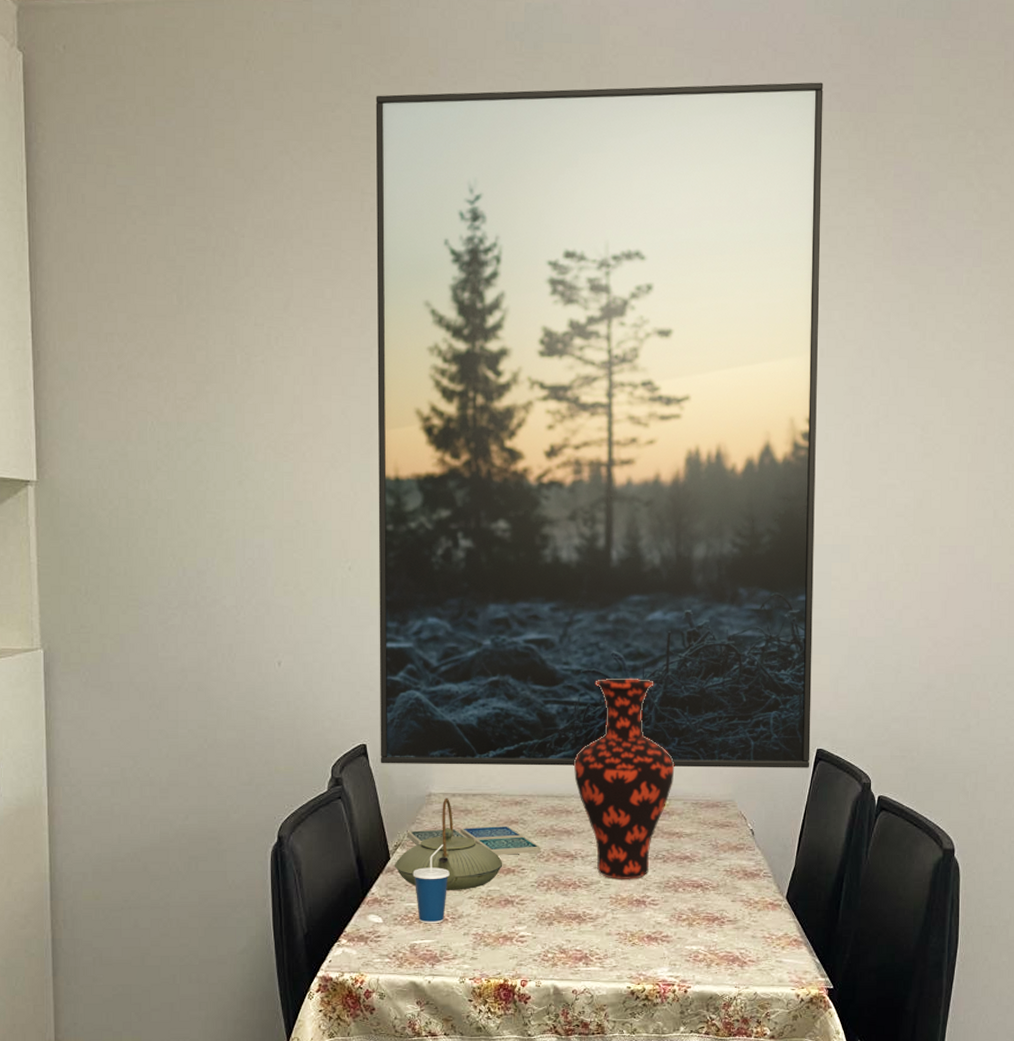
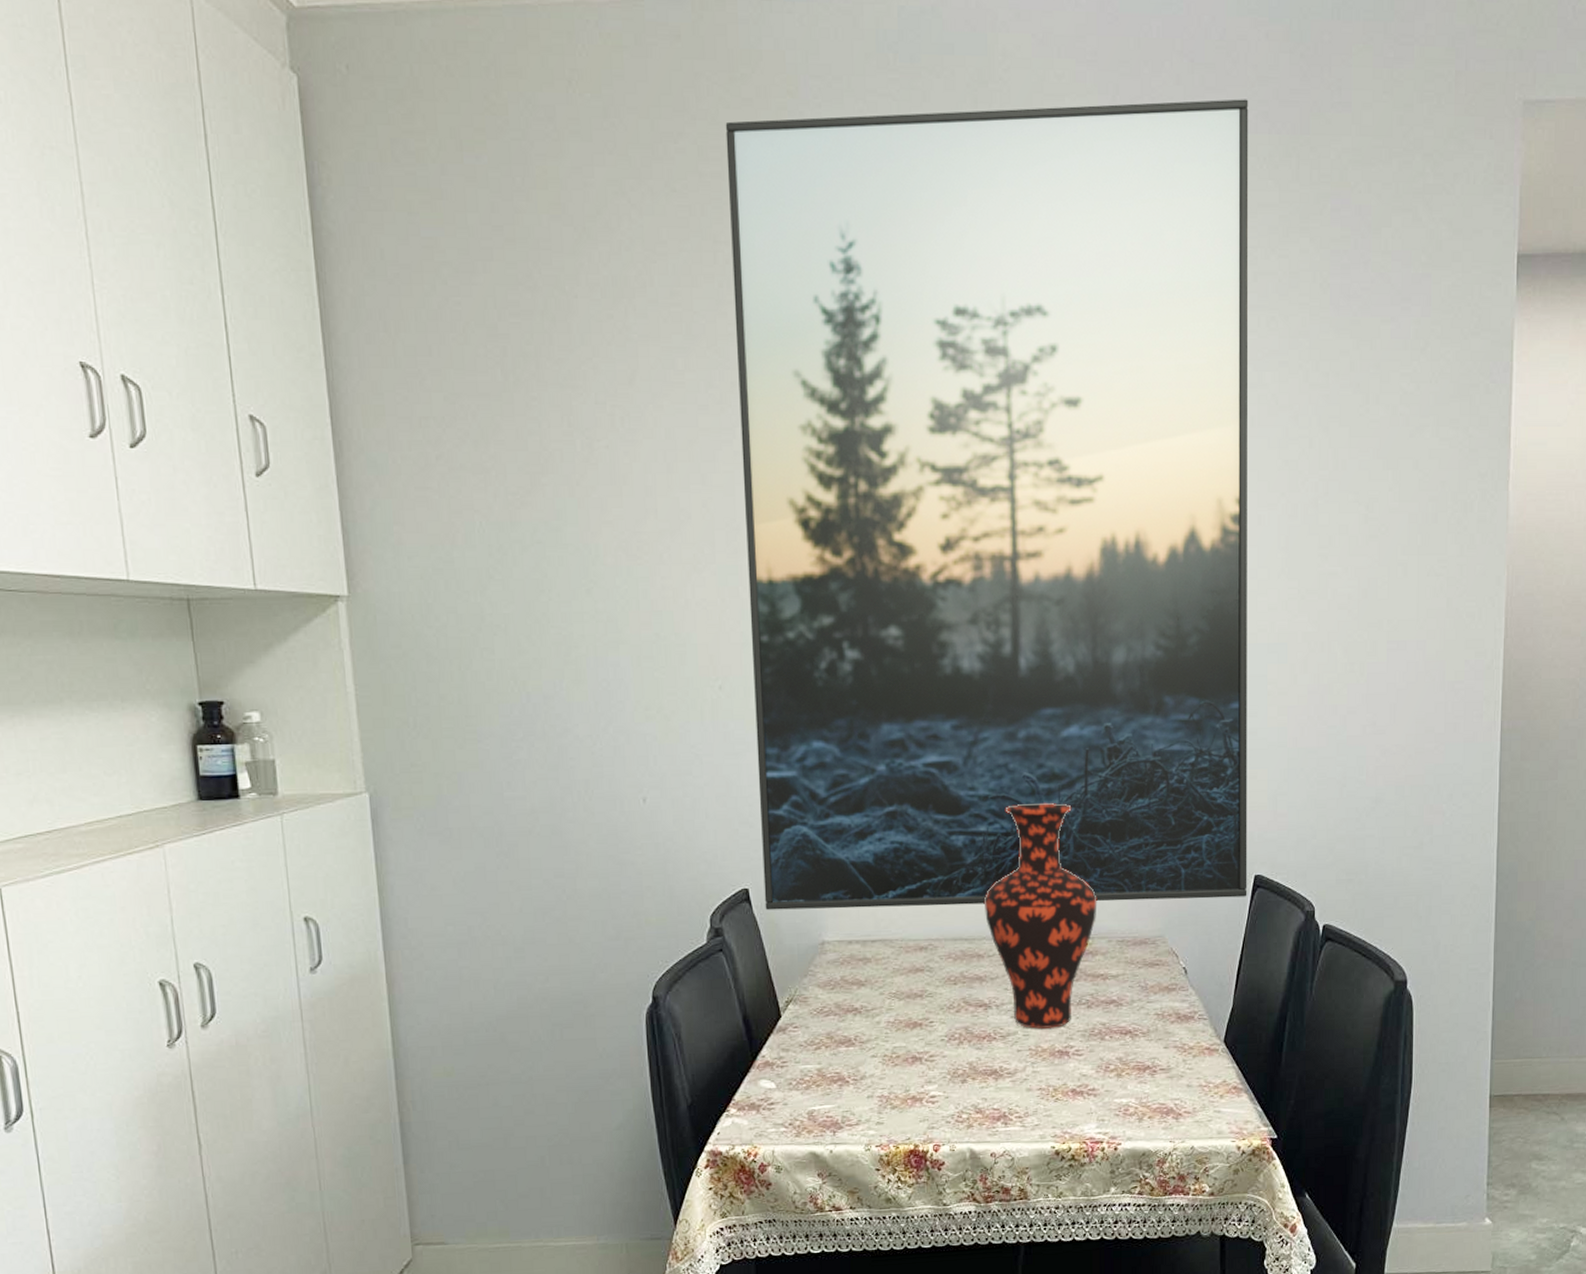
teapot: present [395,798,503,890] -> none [787,945,909,1049]
drink coaster: present [407,826,541,855] -> none [799,975,951,1008]
cup: present [412,844,450,924] -> none [807,998,849,1088]

